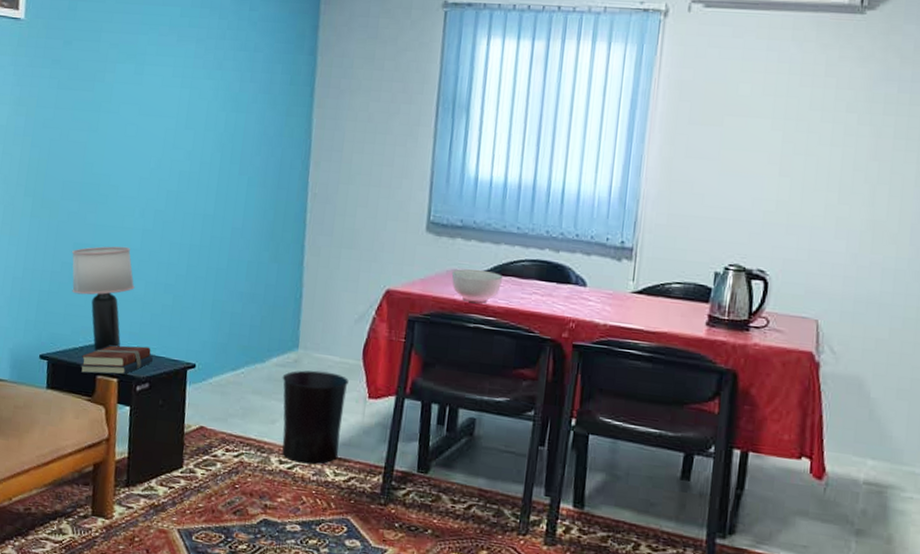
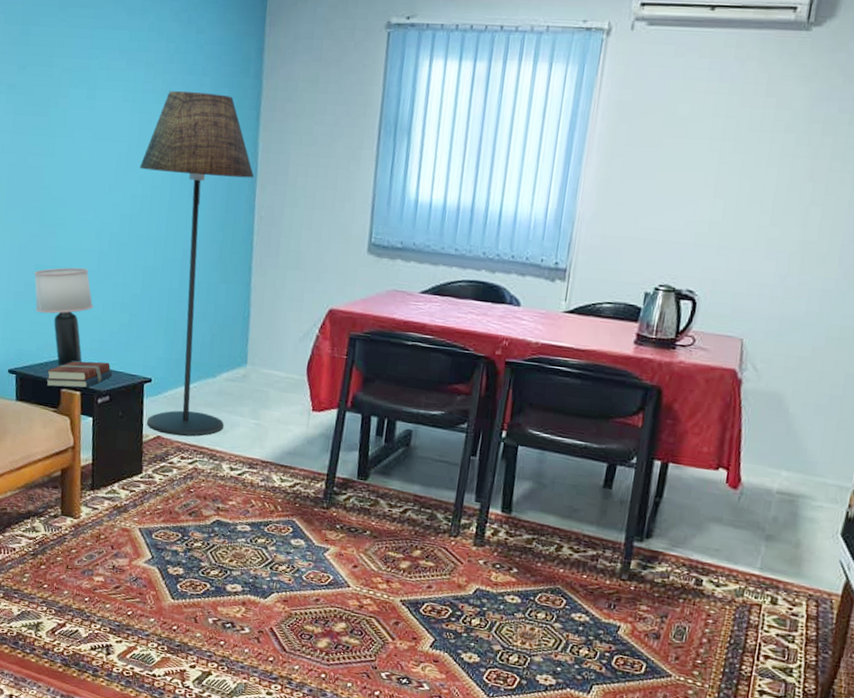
floor lamp: none [188,67,308,427] -> present [139,91,254,437]
waste bin: present [282,370,349,464] -> none [232,384,294,471]
bowl: present [451,269,504,303] -> none [391,289,441,322]

